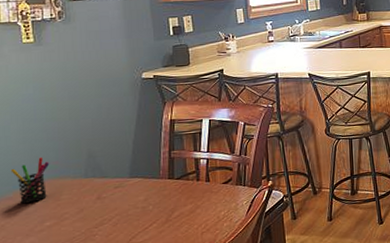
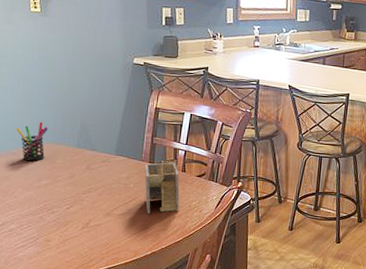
napkin holder: none [164,170,207,236] -> present [144,160,180,215]

